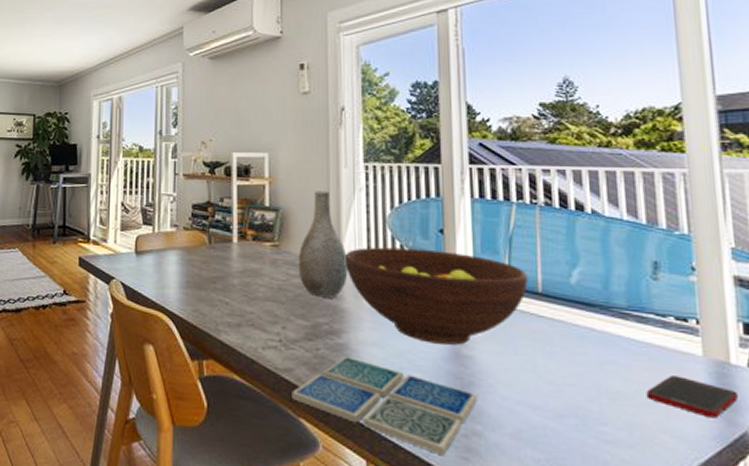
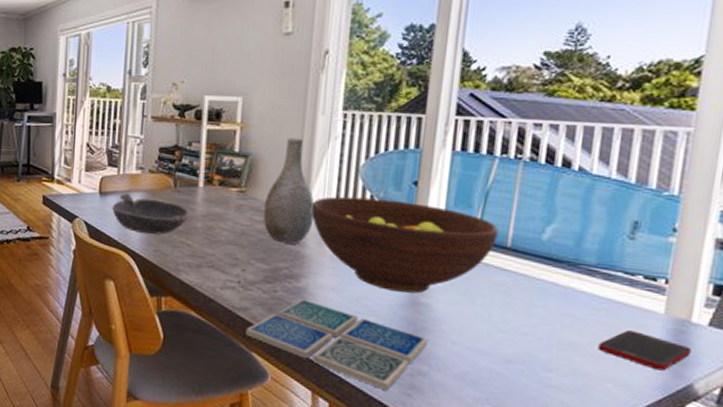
bowl: none [148,251,226,293] -> present [112,193,190,234]

